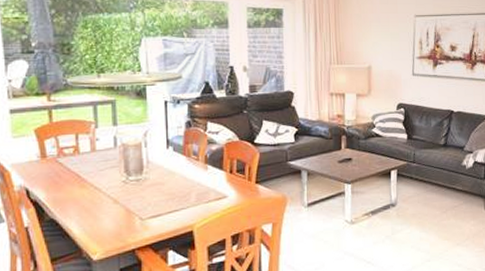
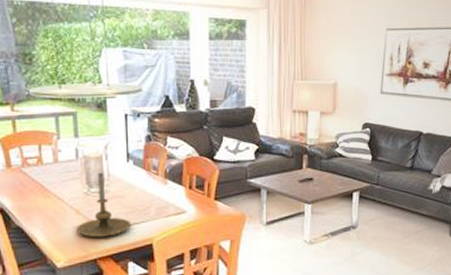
candle holder: none [114,160,172,227] -> present [76,172,132,237]

